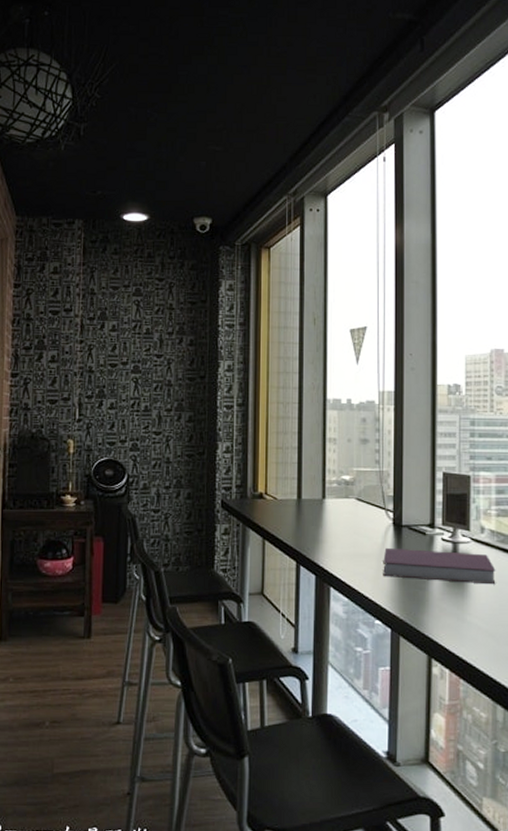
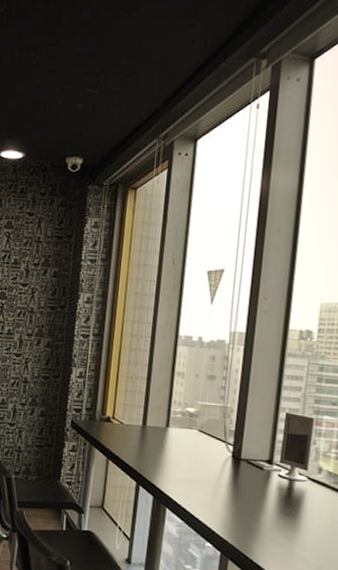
notebook: present [383,547,496,585] -> none [217,477,330,523]

